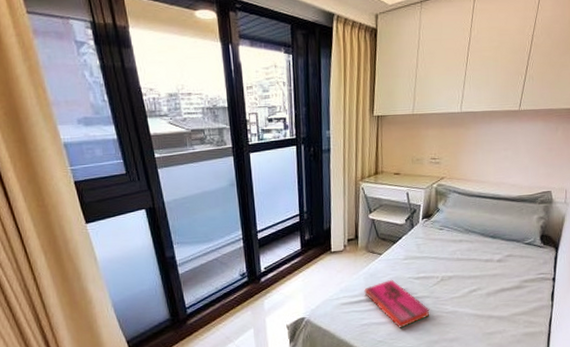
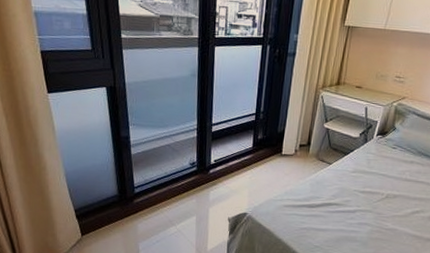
hardback book: present [364,279,430,328] -> none [308,189,370,237]

